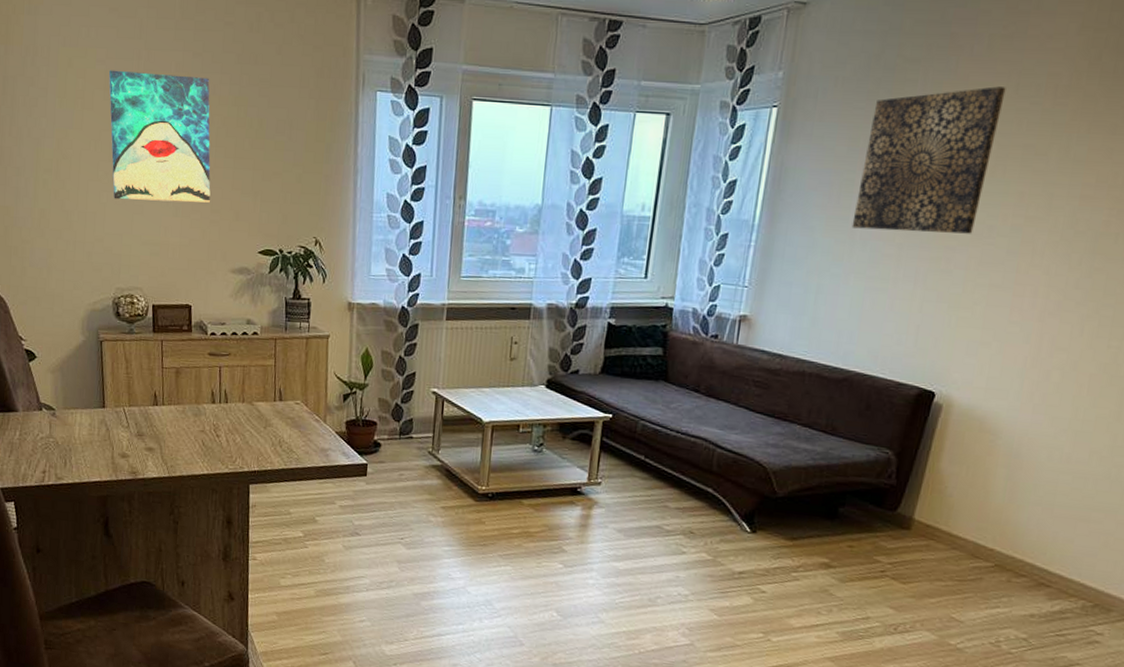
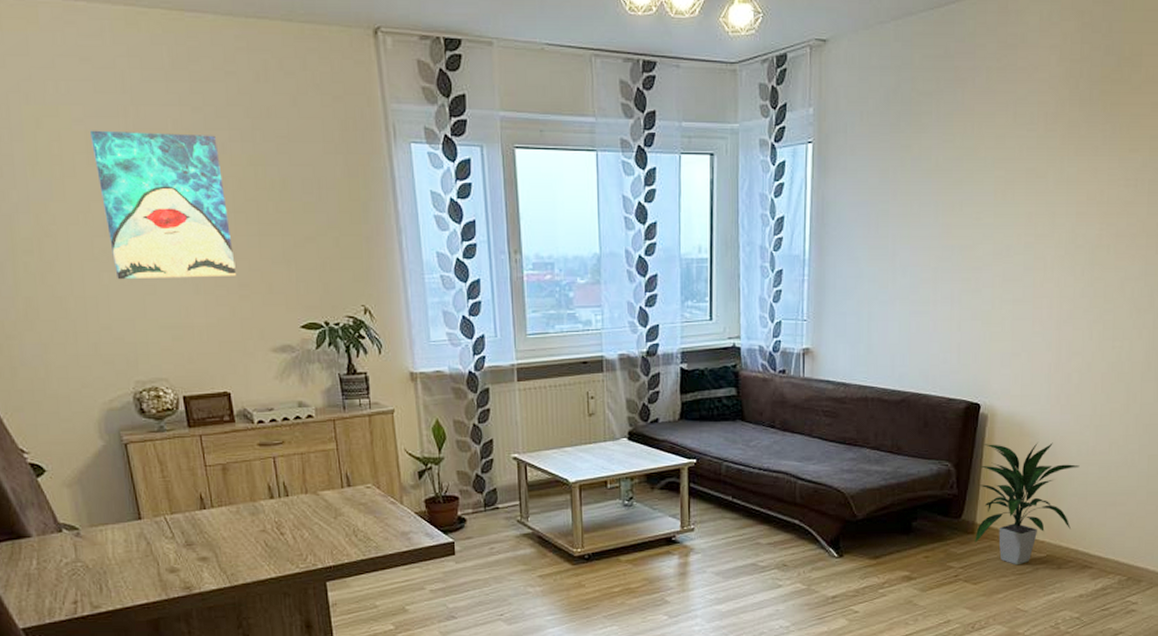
wall art: present [851,86,1006,234] -> none [891,116,1006,256]
indoor plant: none [909,435,1049,571] -> present [975,442,1080,565]

